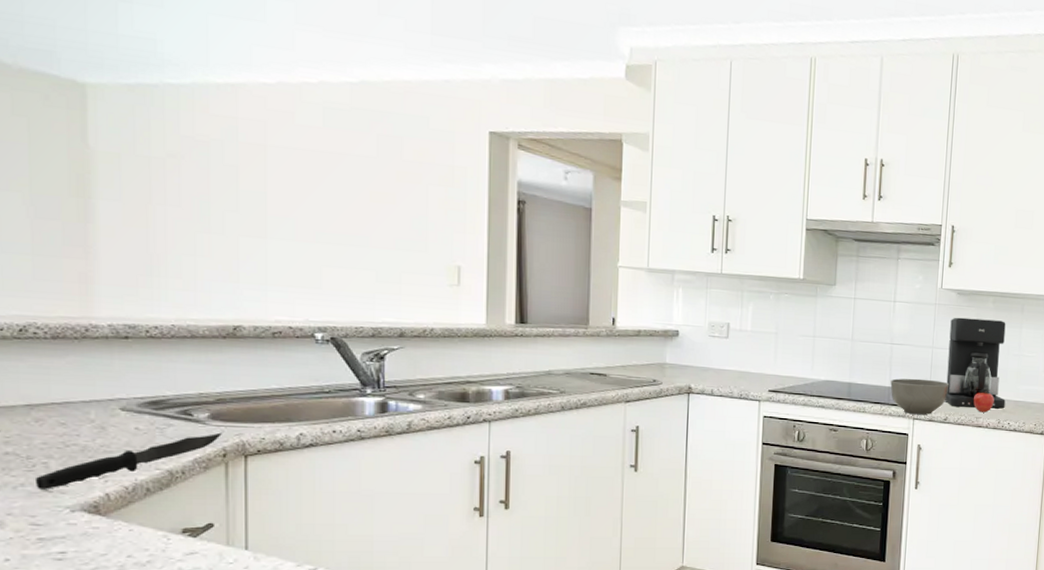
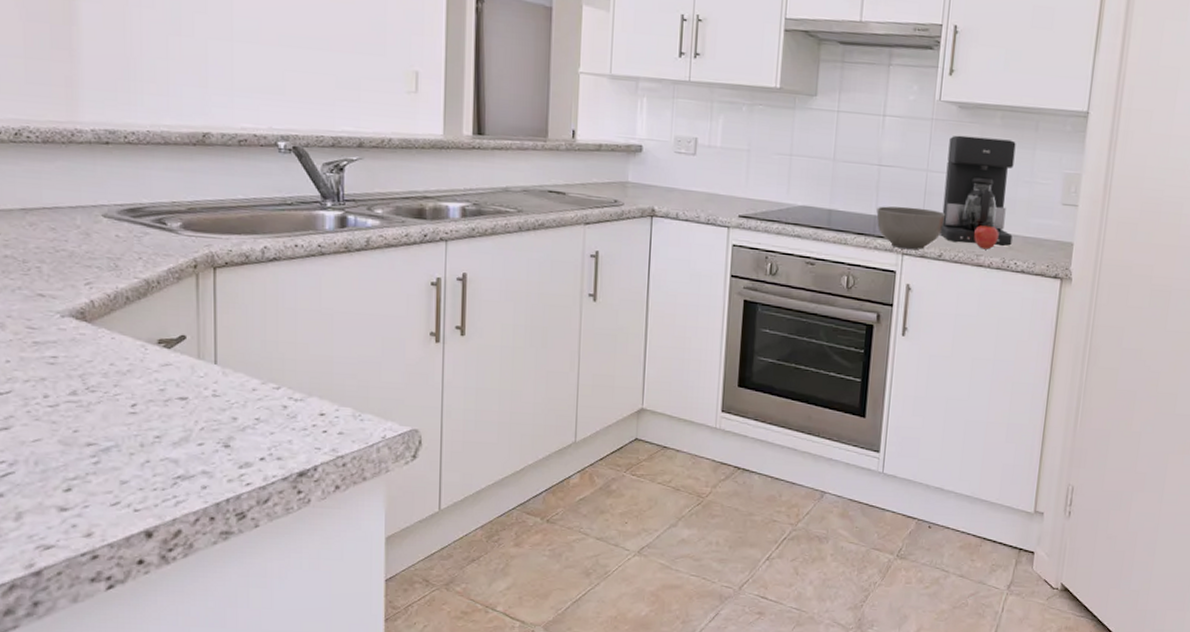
knife: present [34,432,223,490] -> none [30,242,194,294]

